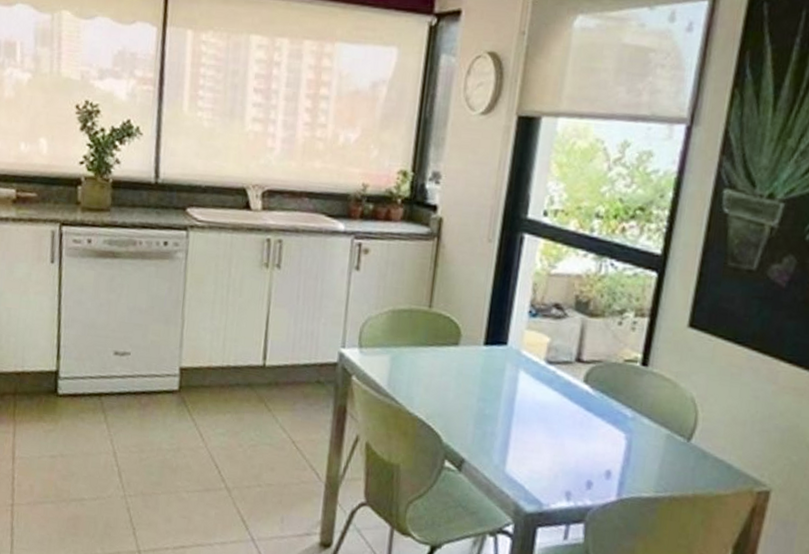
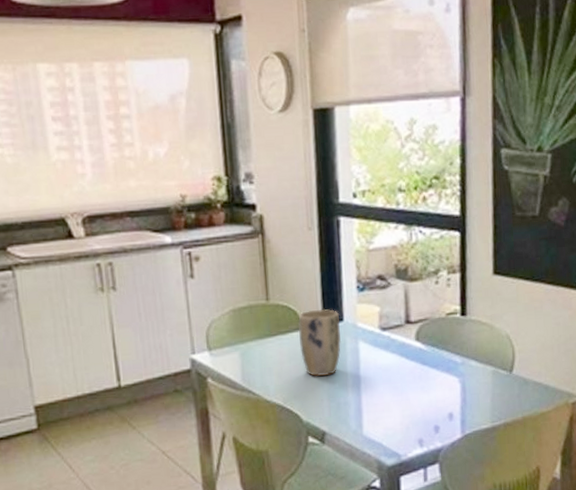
plant pot: none [454,326,505,401] -> present [298,308,342,376]

